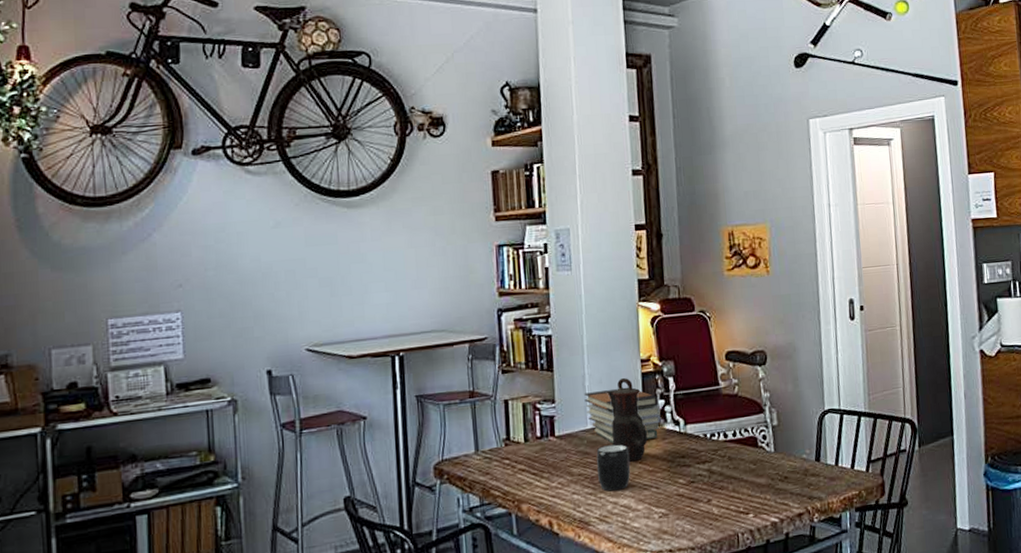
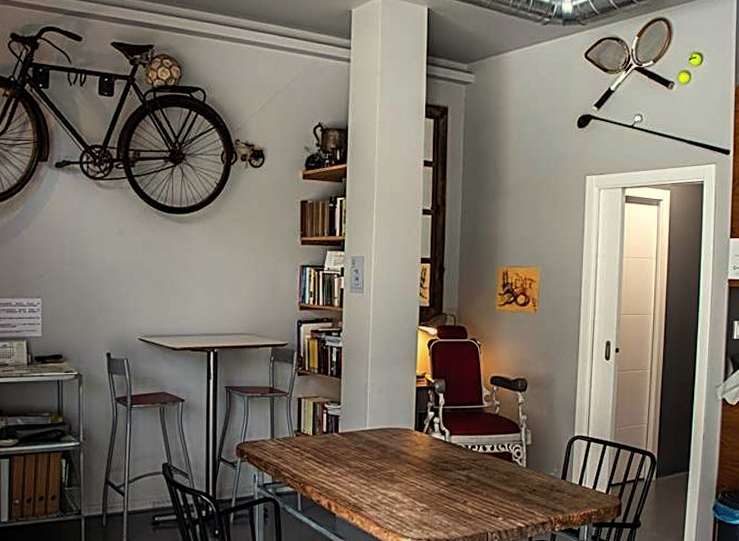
book stack: present [584,387,661,444] -> none [366,398,429,444]
mug: present [596,444,631,492] -> none [372,445,400,484]
teapot: present [607,378,647,462] -> none [385,390,416,461]

